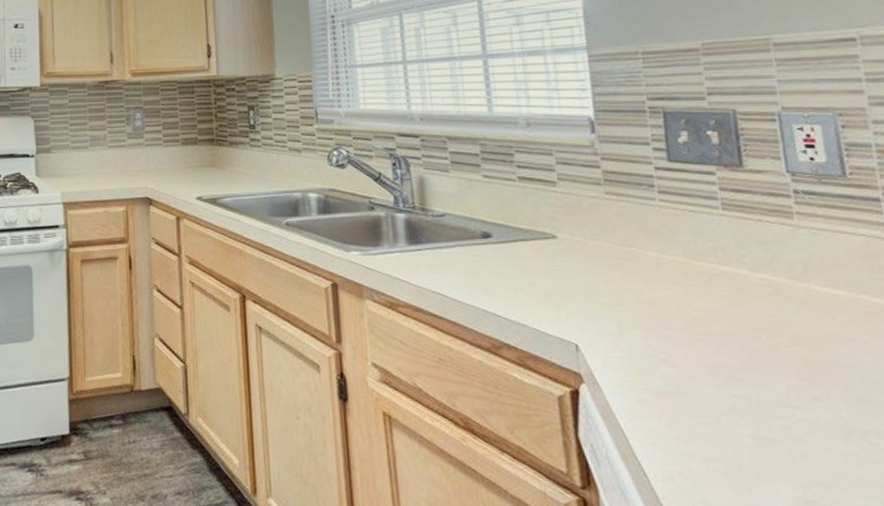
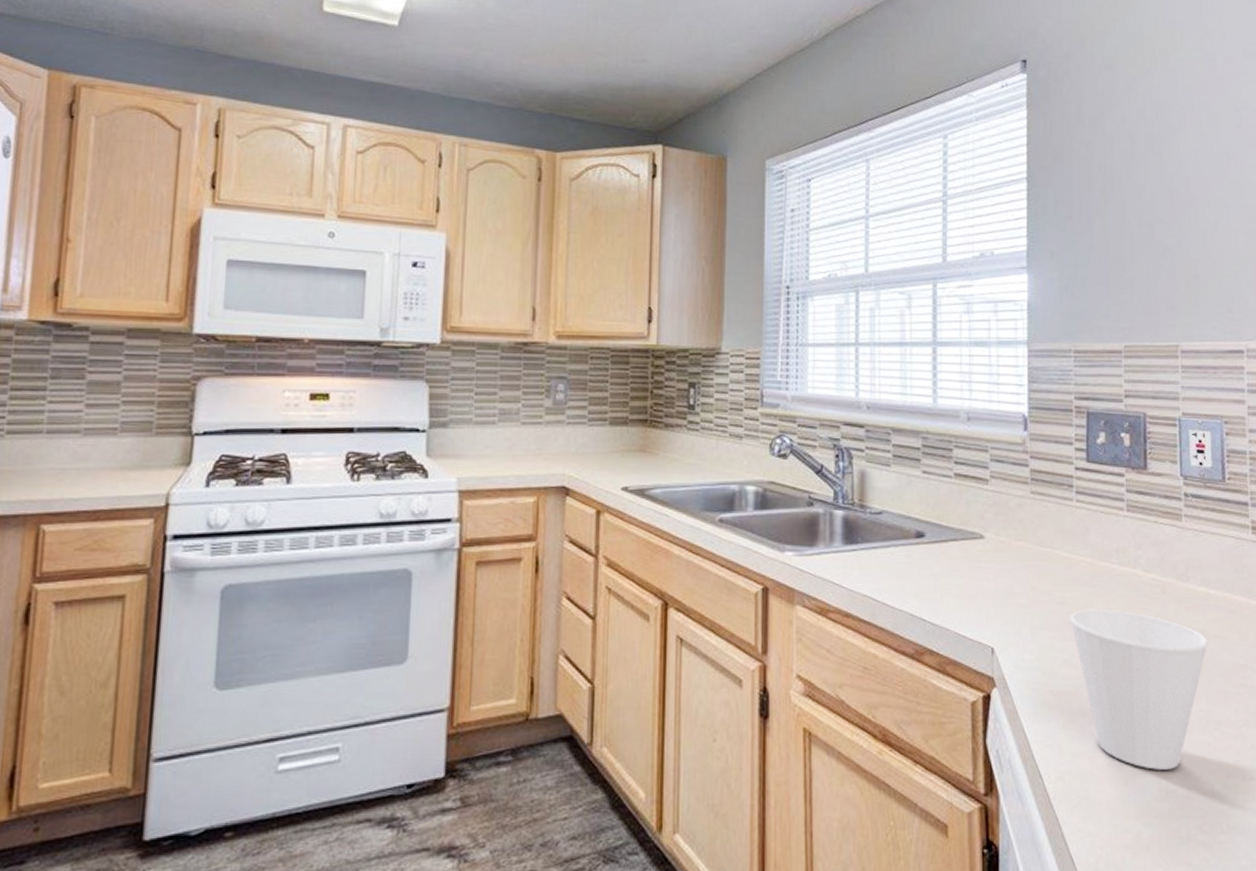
cup: none [663,308,844,479] -> present [1070,609,1209,770]

